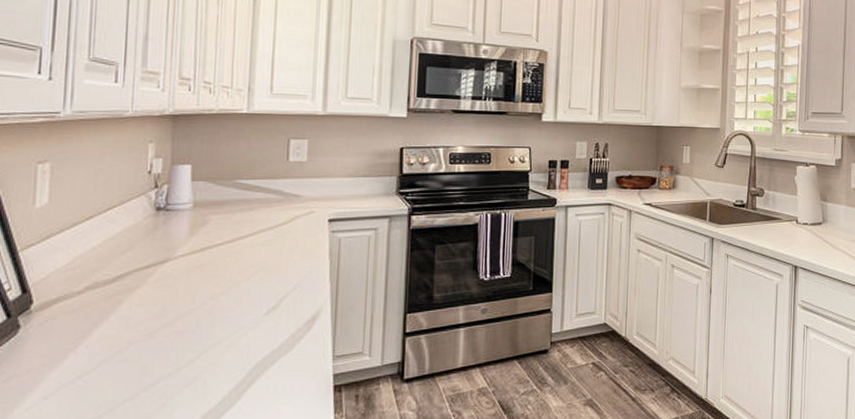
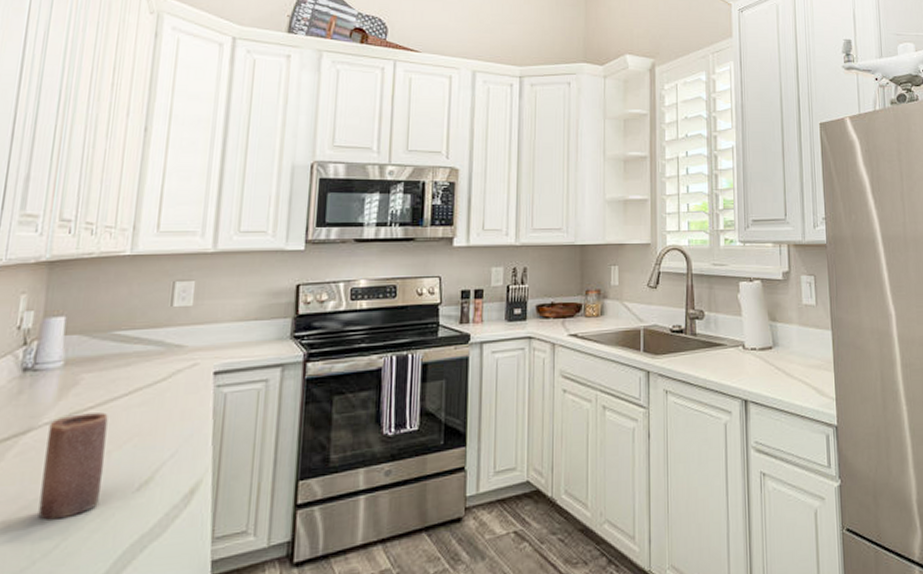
candle: none [180,249,236,335] -> present [38,412,108,520]

